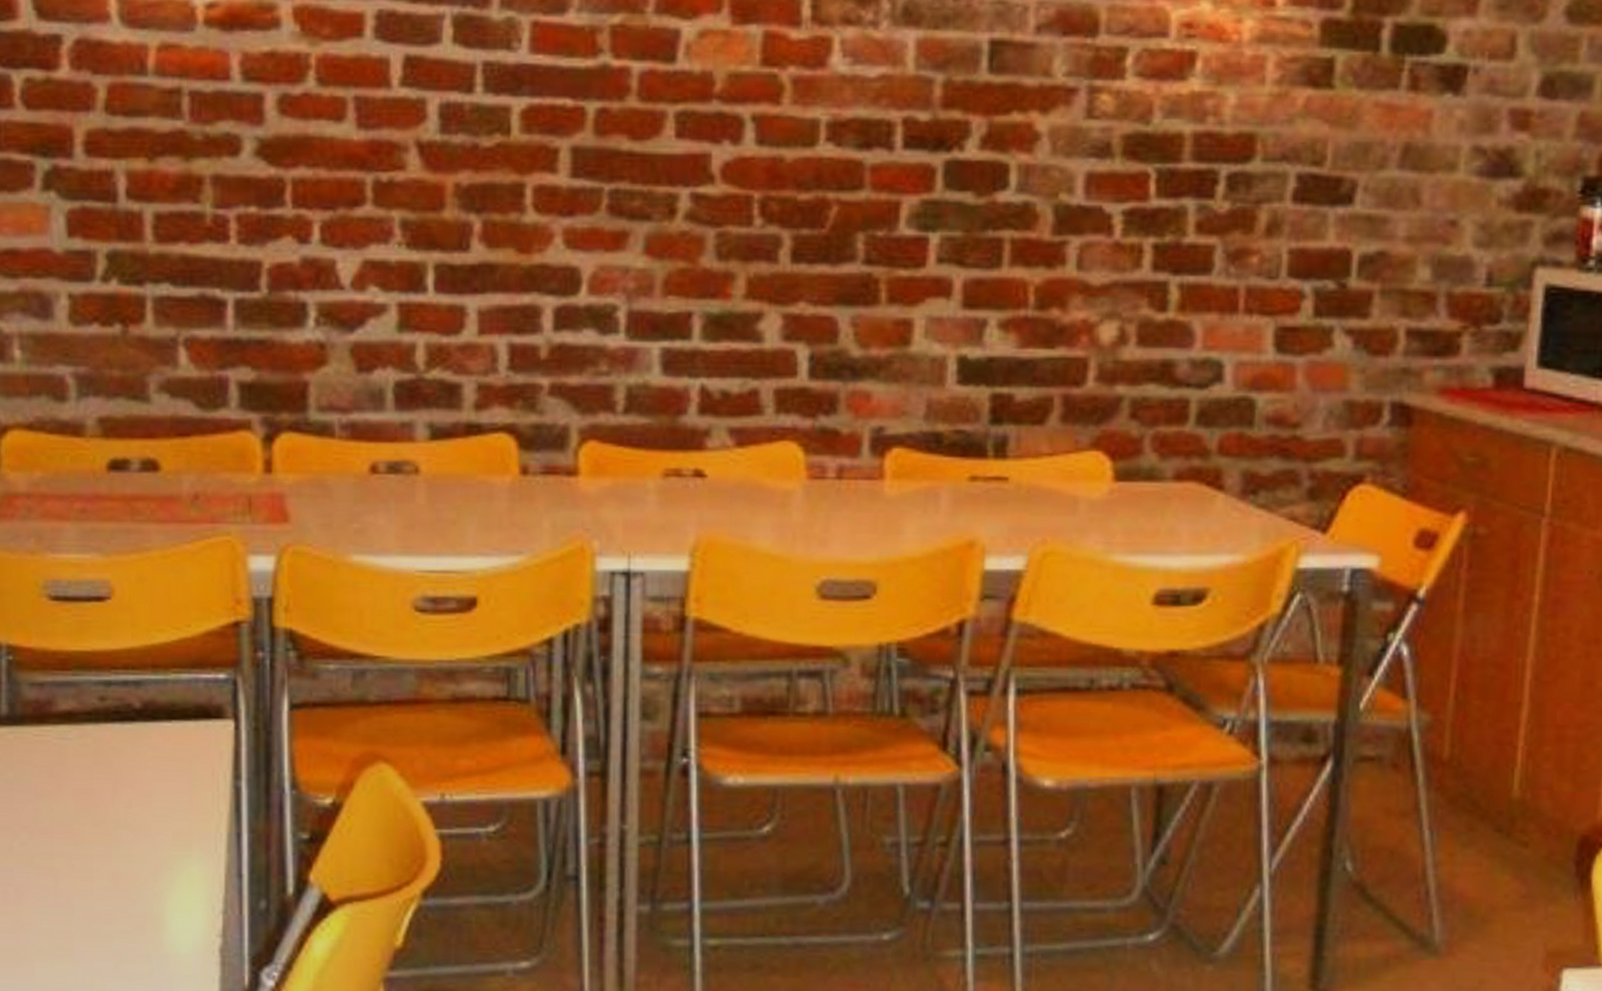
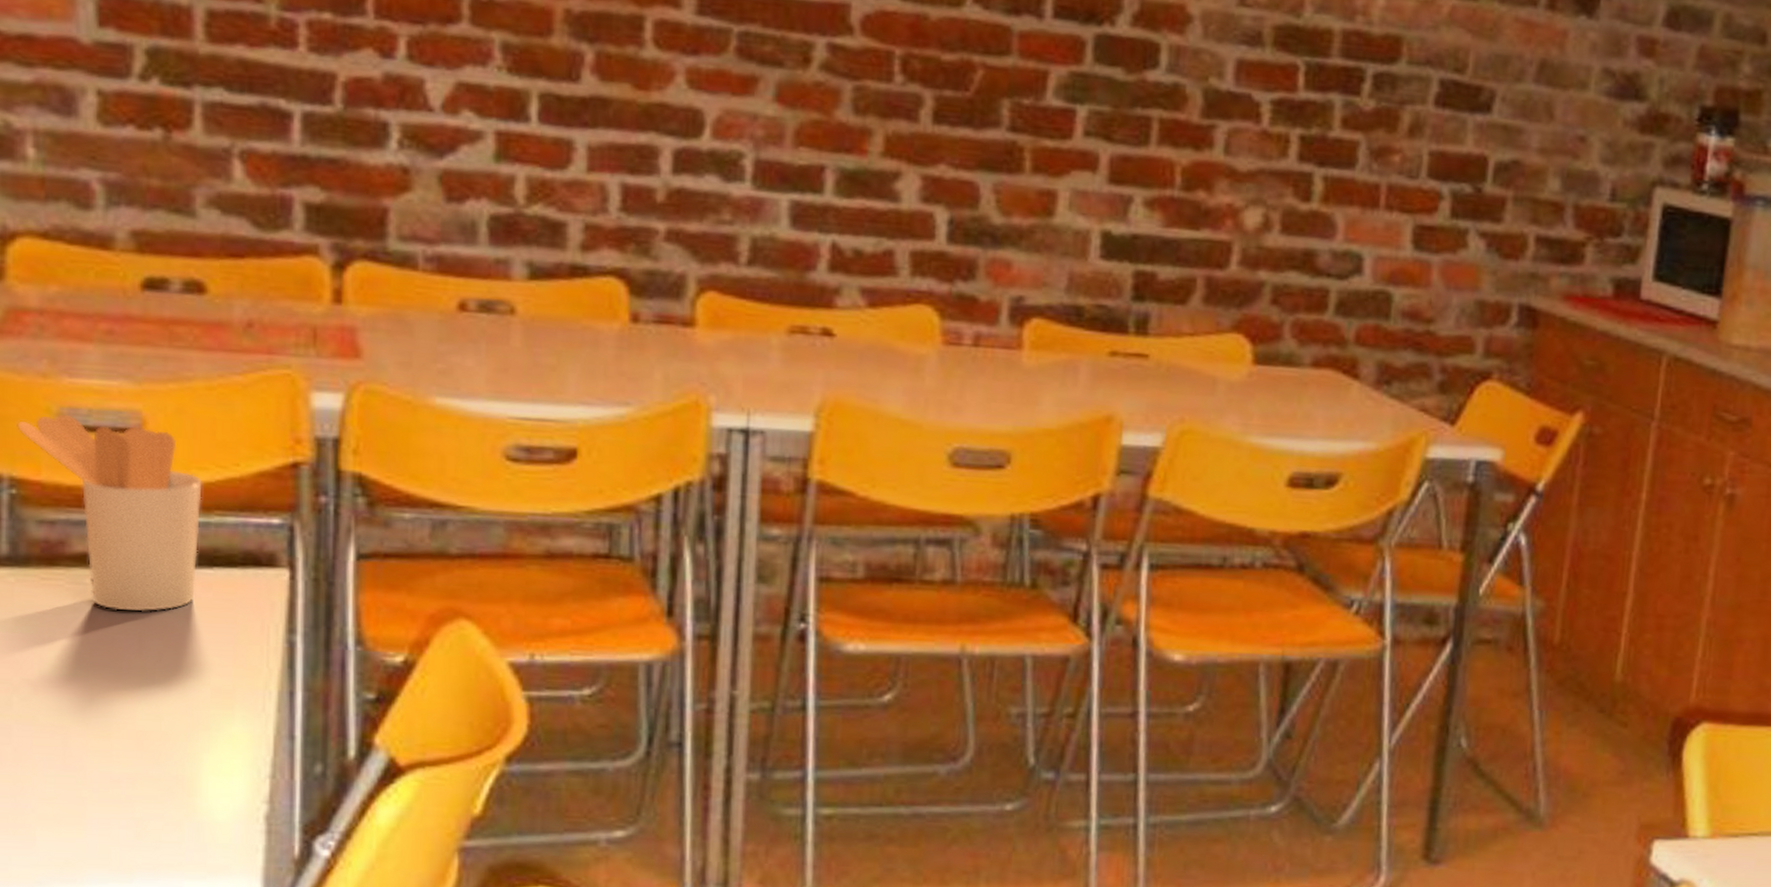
utensil holder: none [12,586,161,763] -> present [17,414,202,612]

